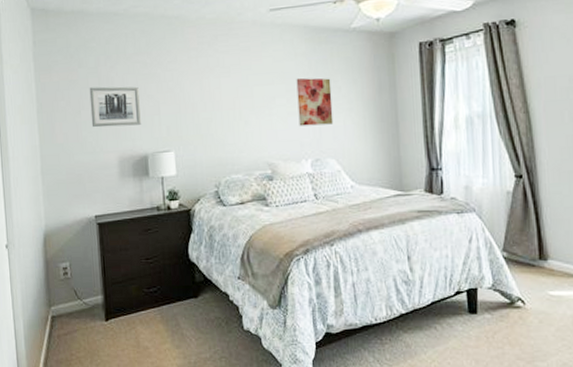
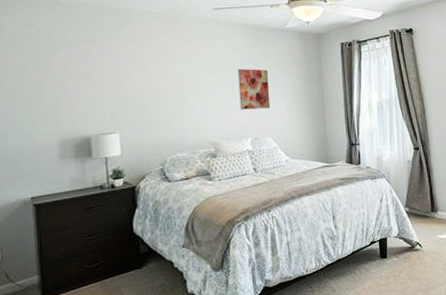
wall art: present [89,86,141,128] -> none [26,71,84,111]

